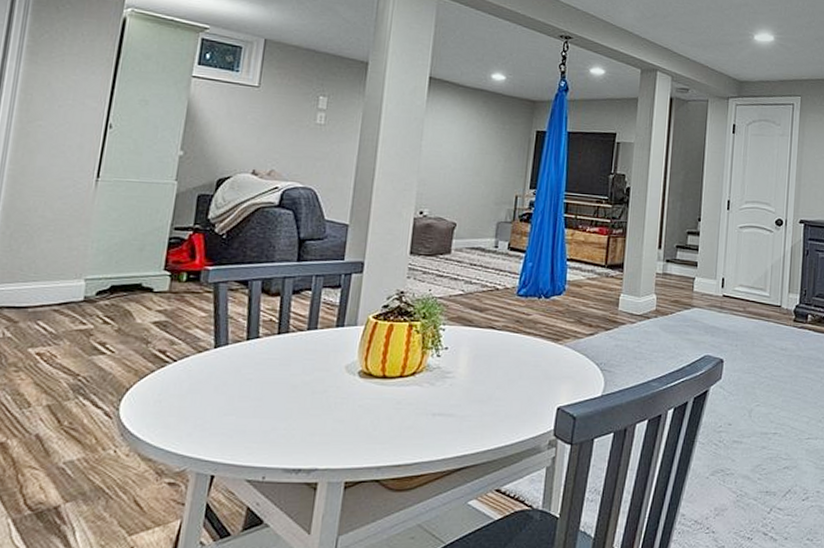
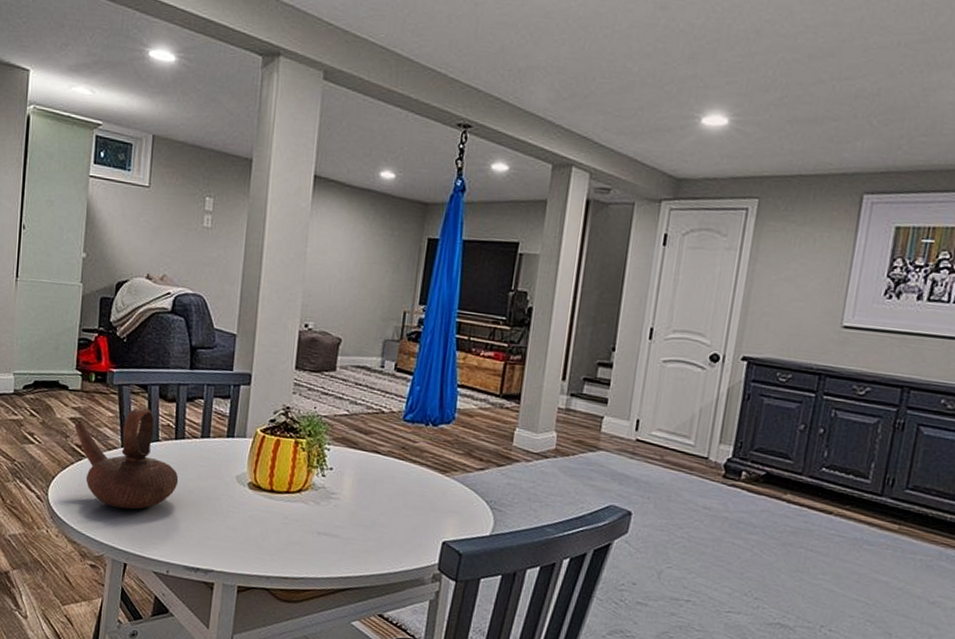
teapot: none [158,303,281,415] -> present [74,406,179,510]

